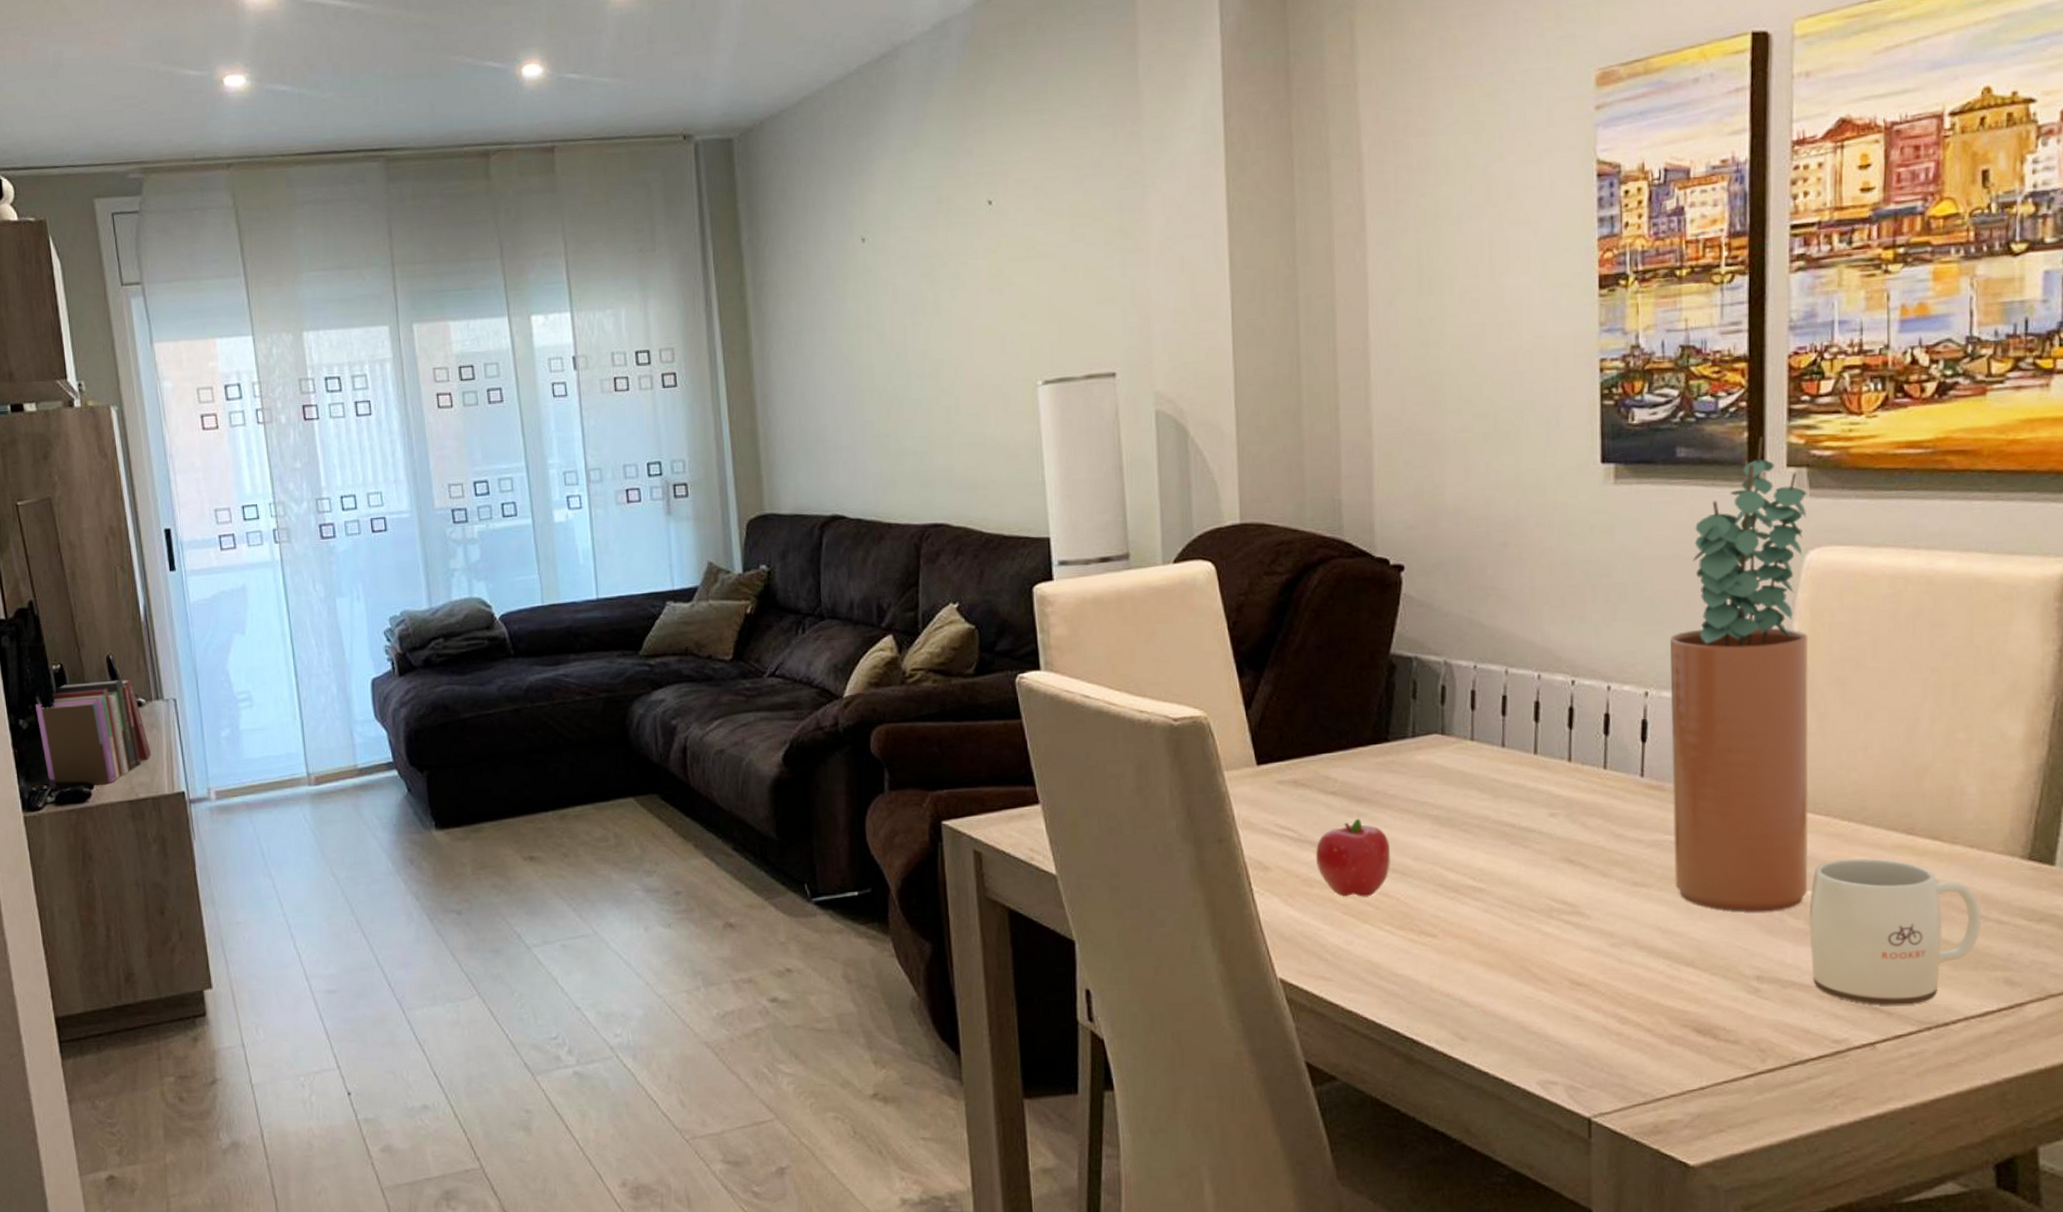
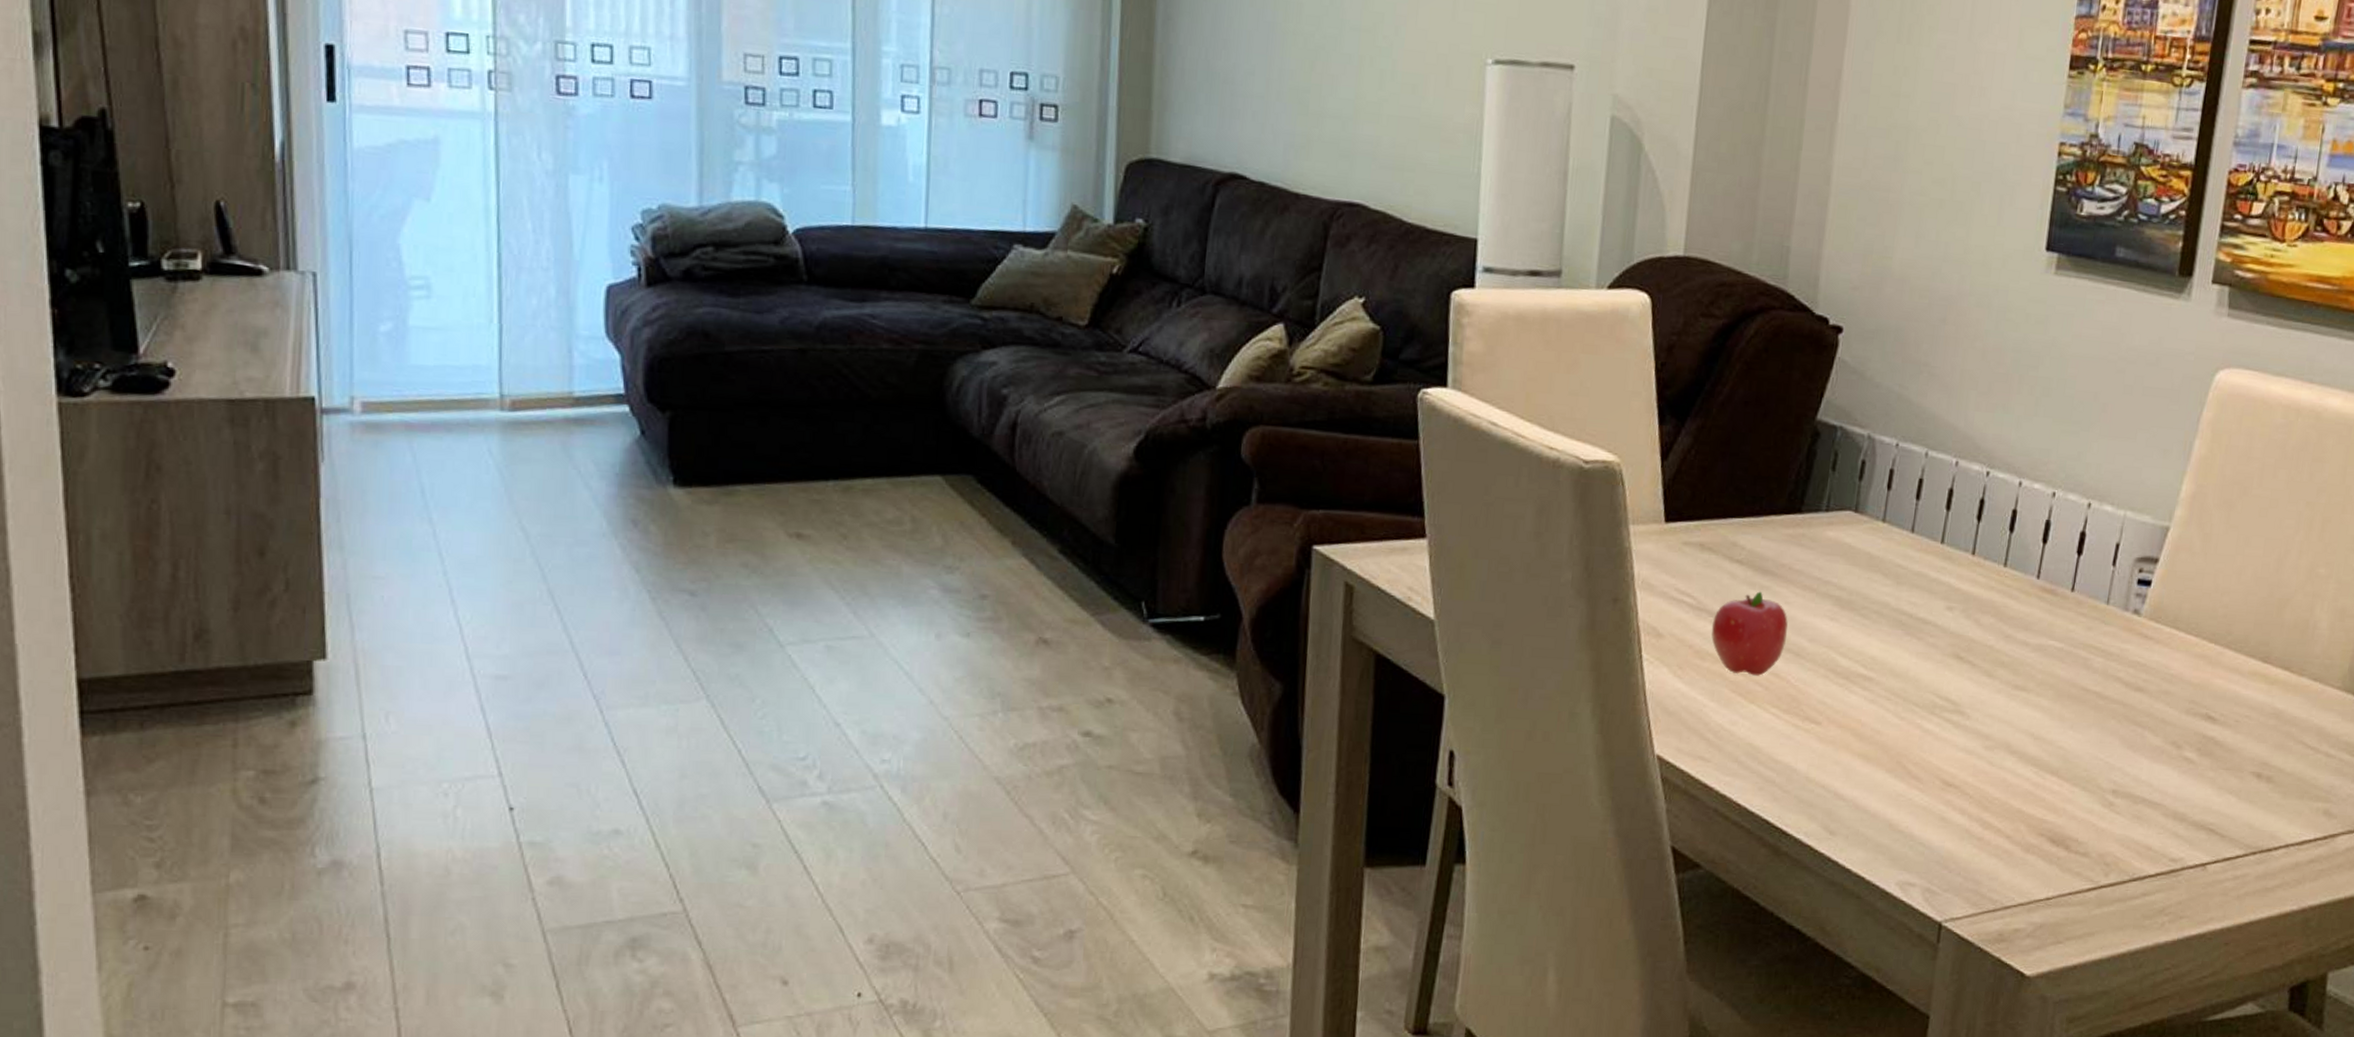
books: present [35,679,152,789] -> none [94,230,270,374]
vase: present [1669,437,1809,912] -> none [2052,249,2226,727]
mug: present [1809,858,1982,1005] -> none [2161,681,2314,829]

